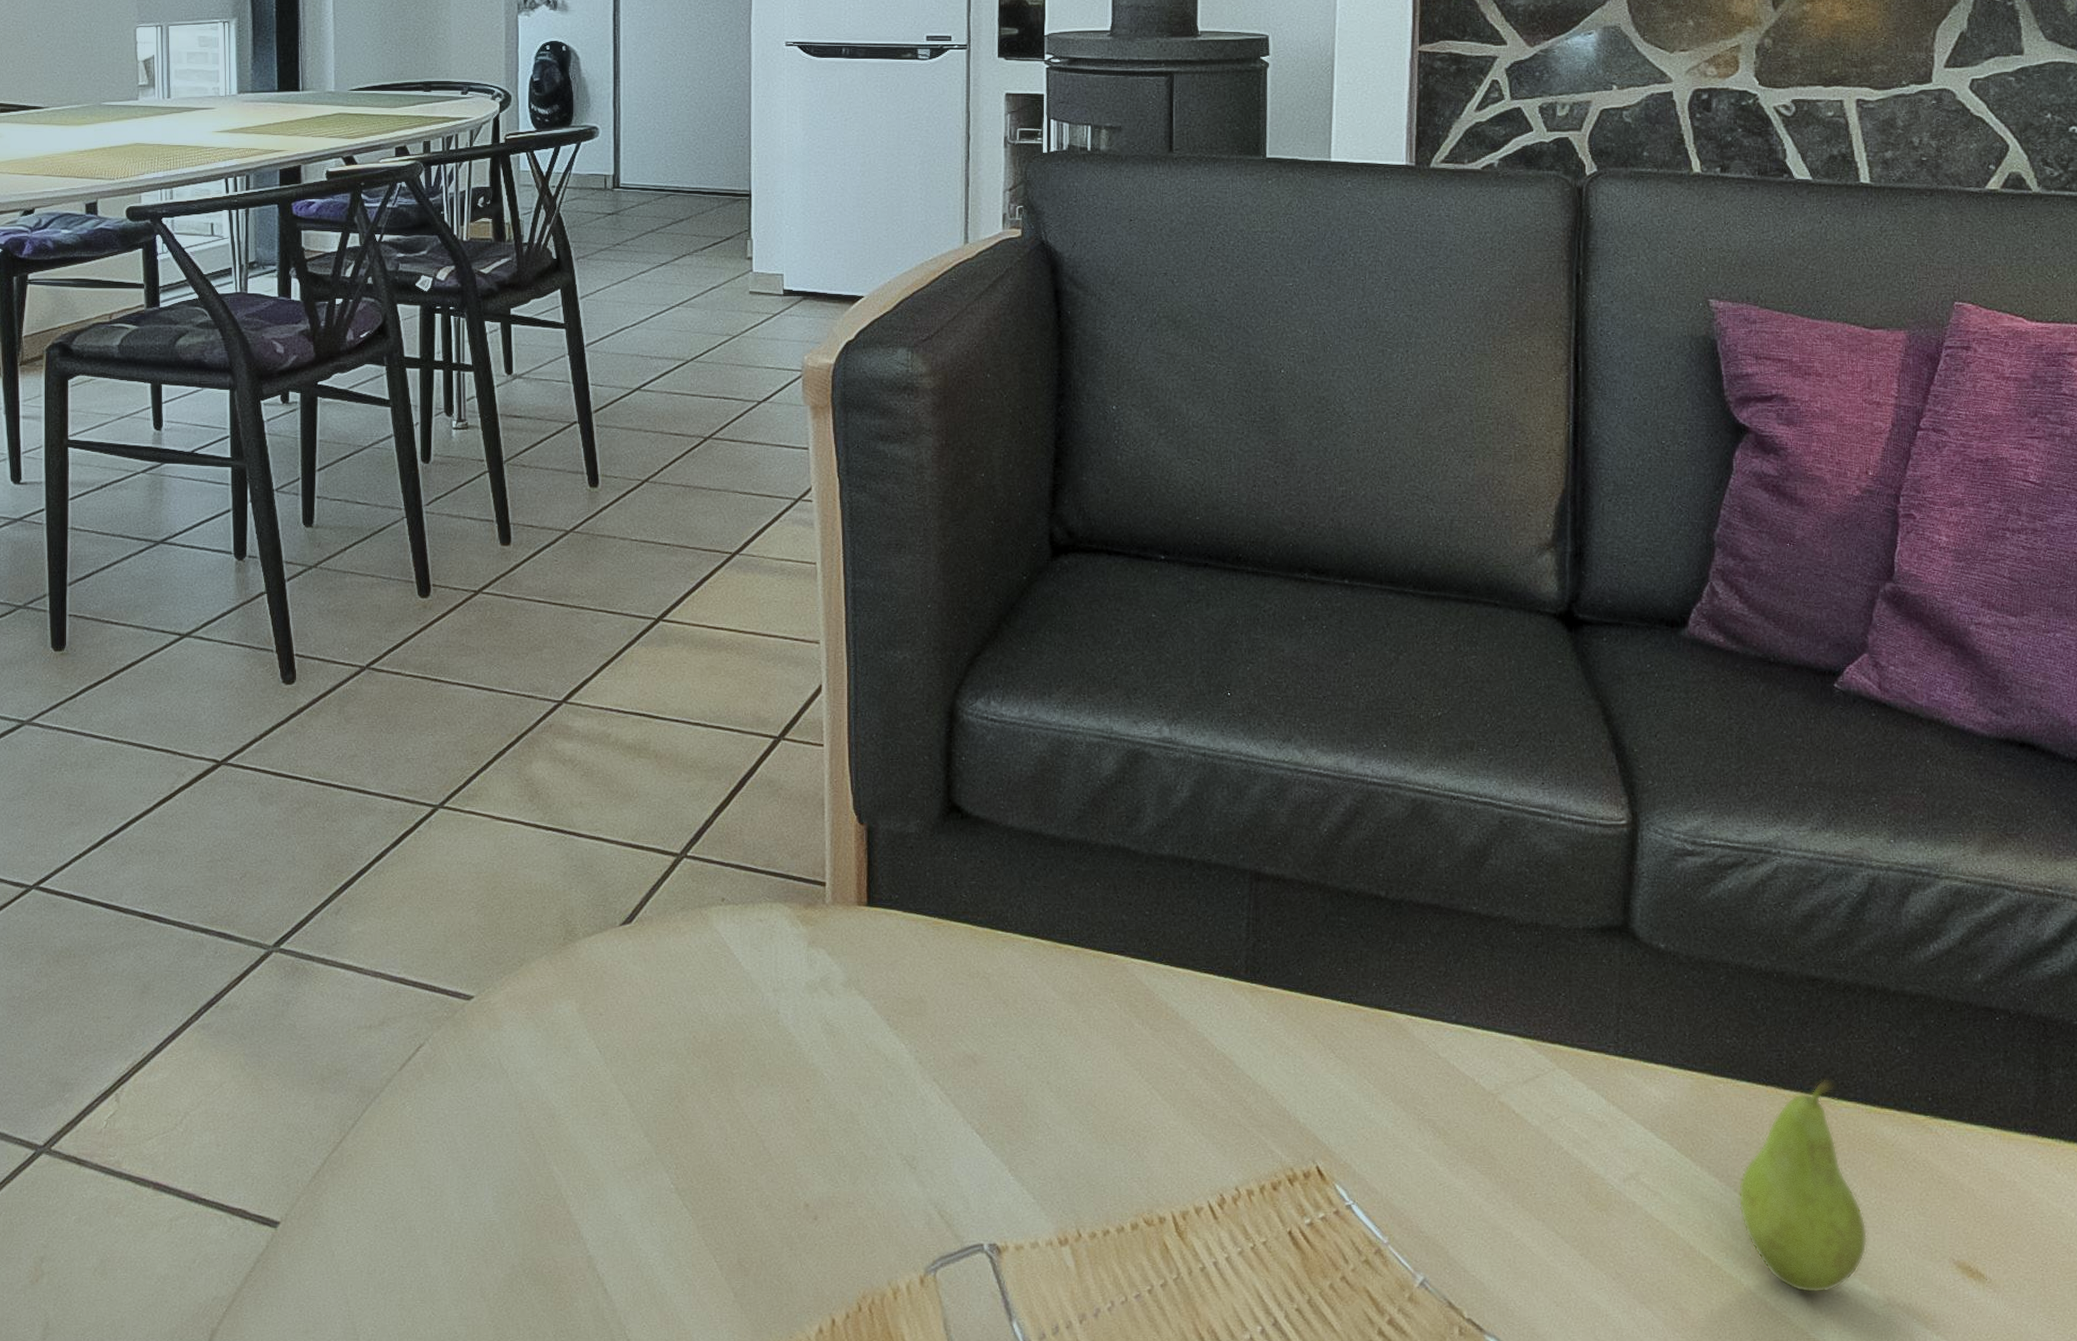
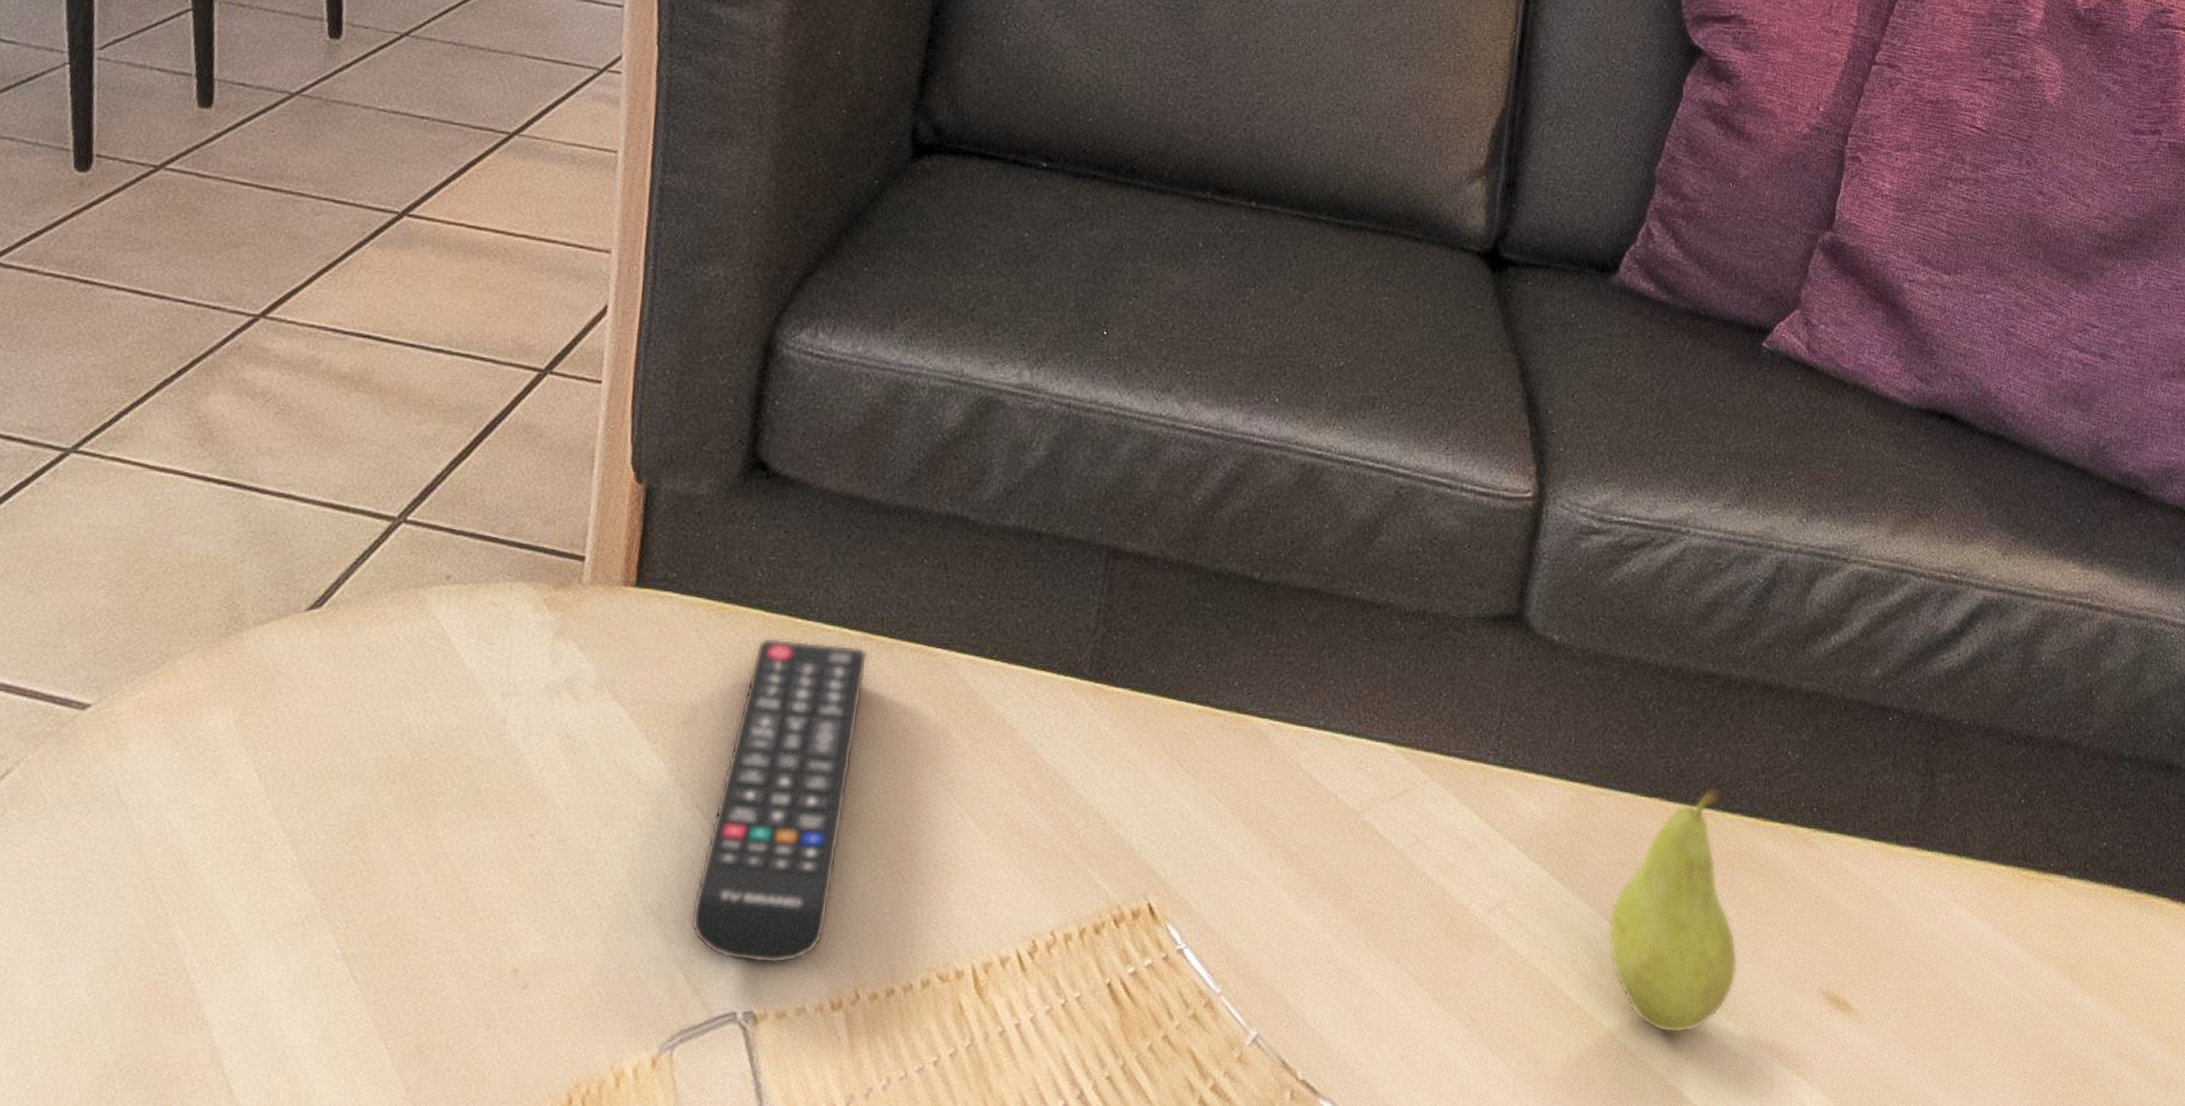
remote control: none [938,946,1059,1207] -> present [690,637,868,964]

